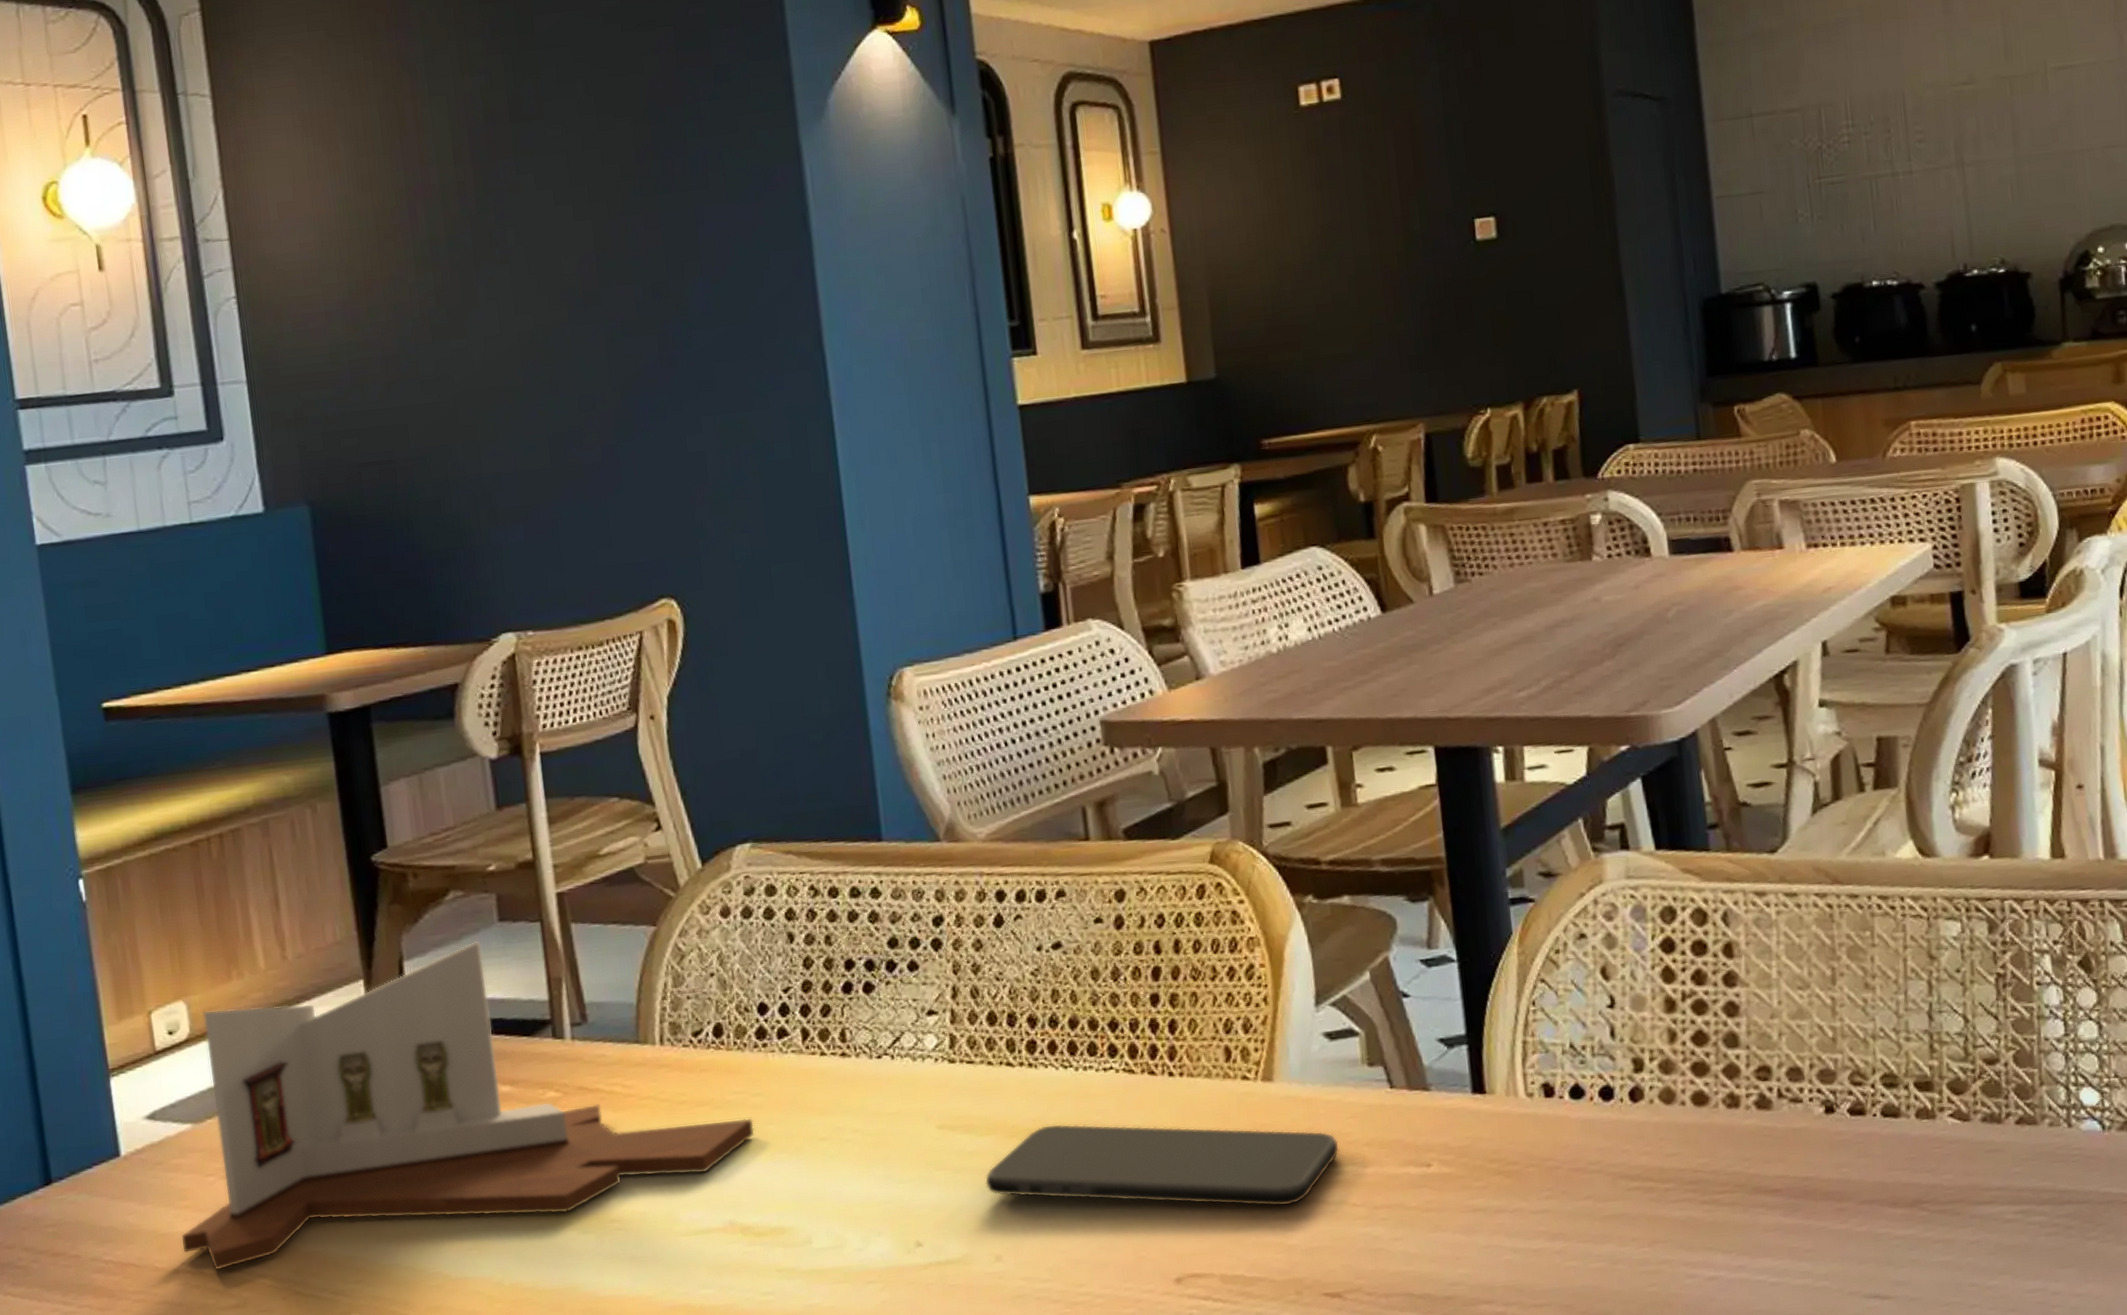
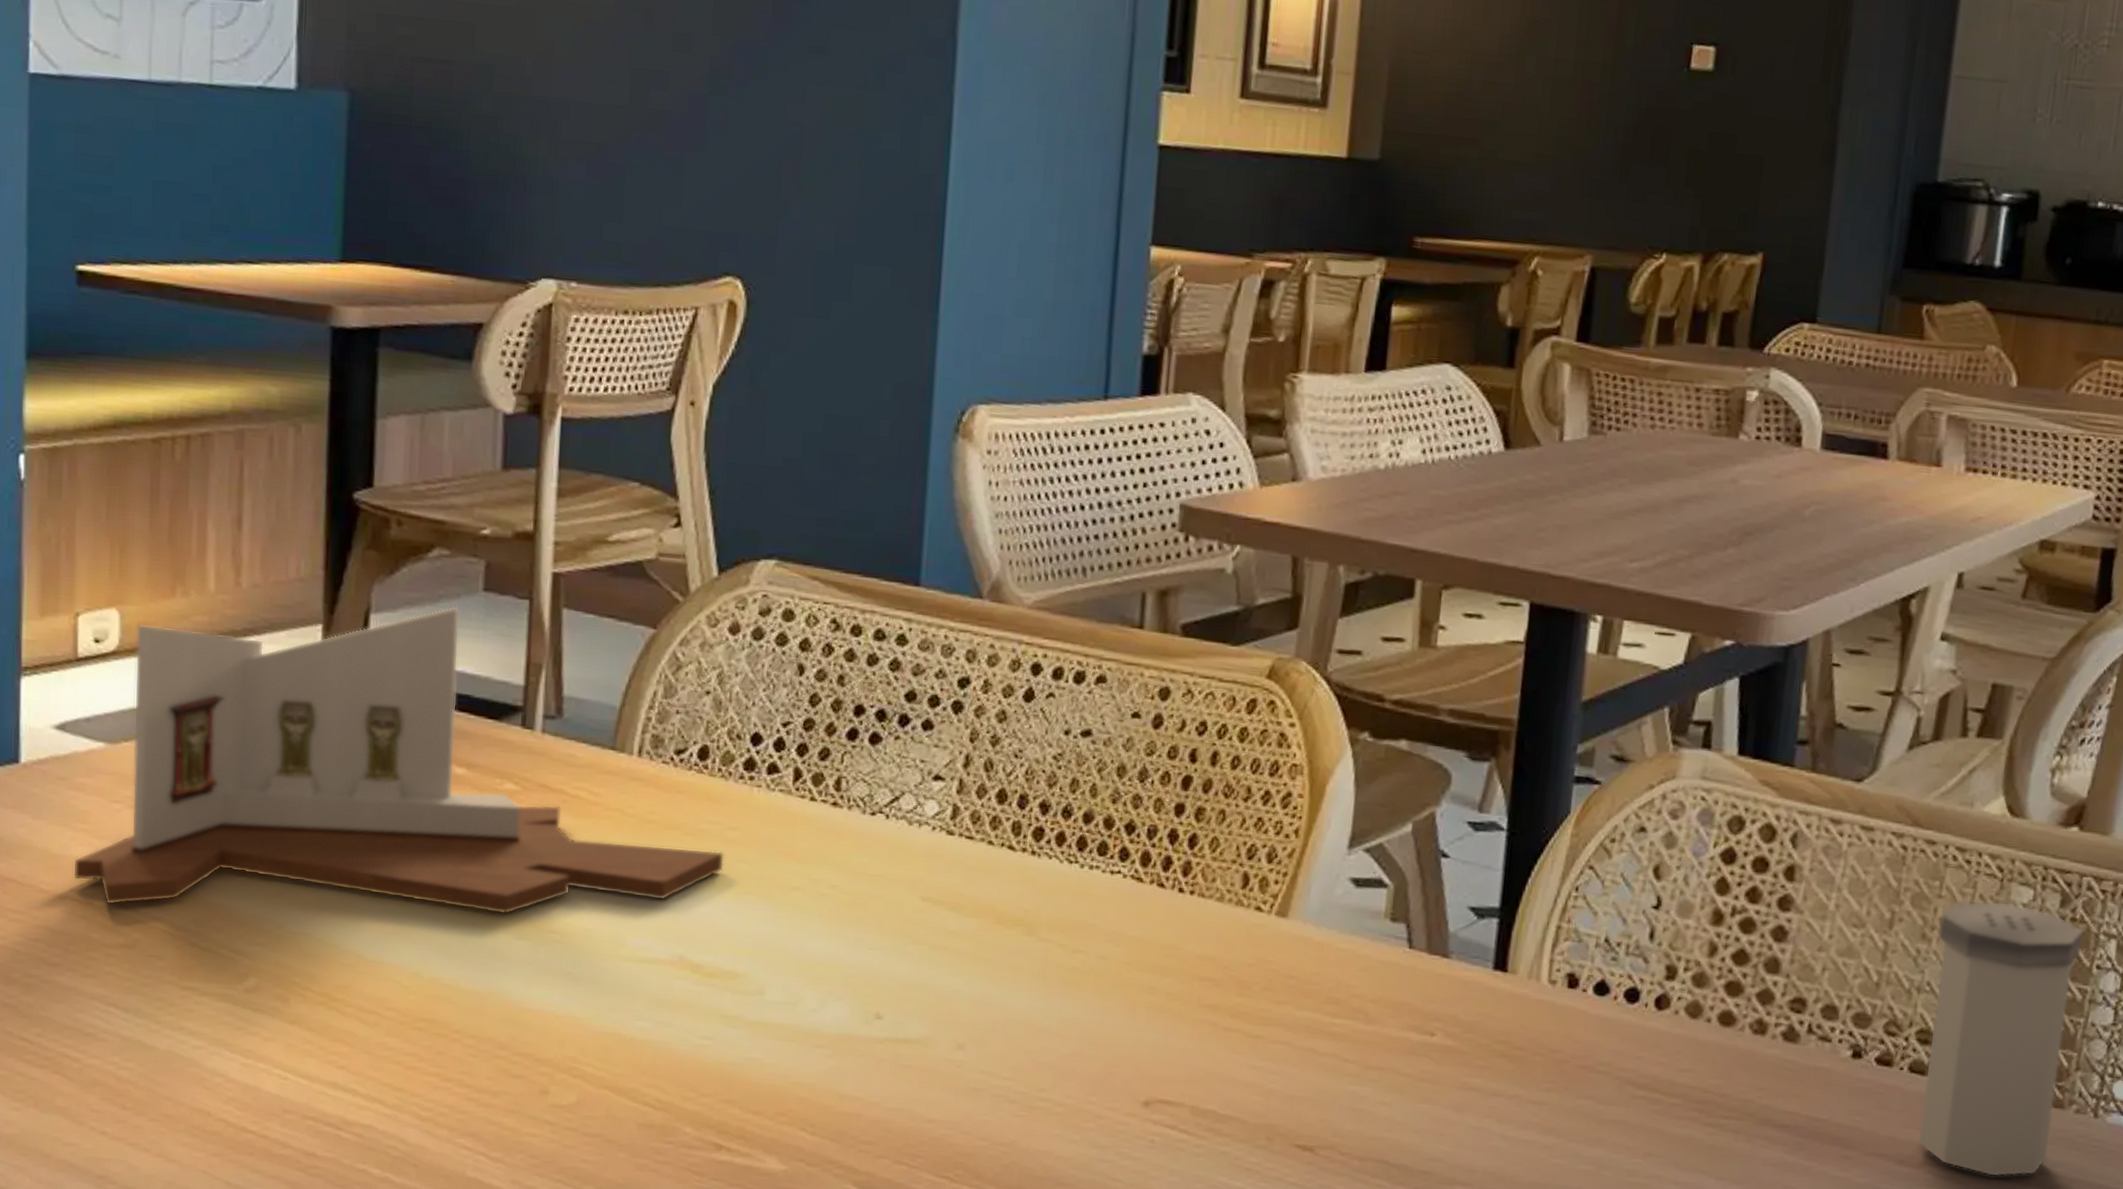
smartphone: present [985,1123,1339,1207] -> none [962,918,1343,1049]
salt shaker: none [1878,938,2033,1202] -> present [1917,901,2085,1177]

